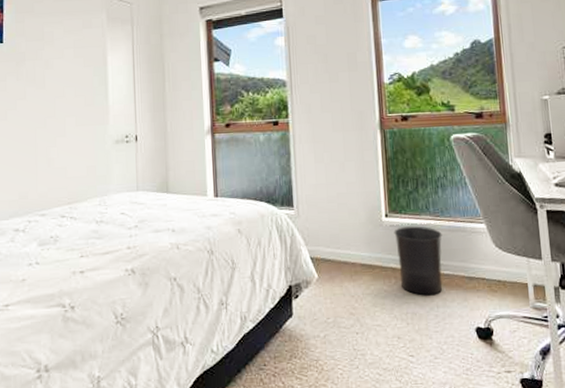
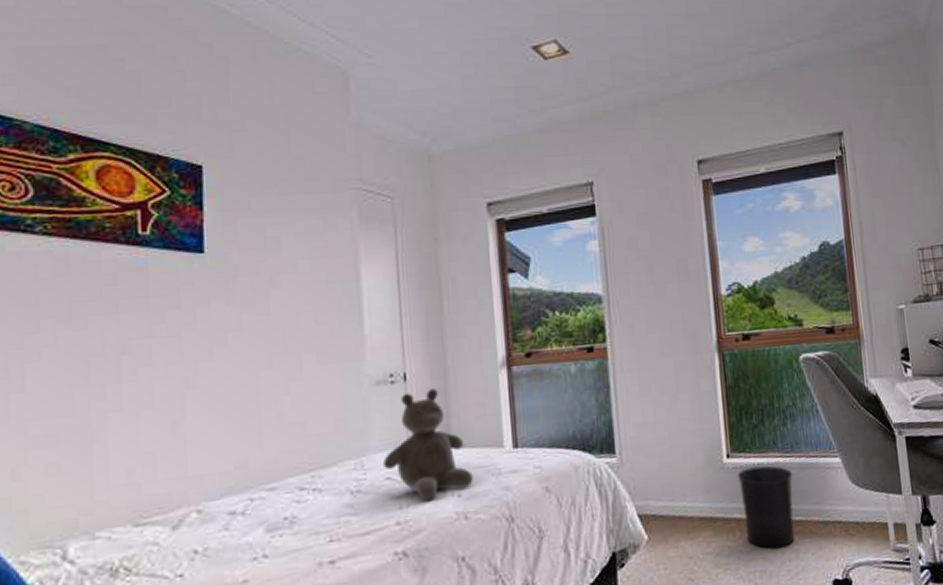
teddy bear: none [120,148,184,232] -> present [383,389,473,501]

